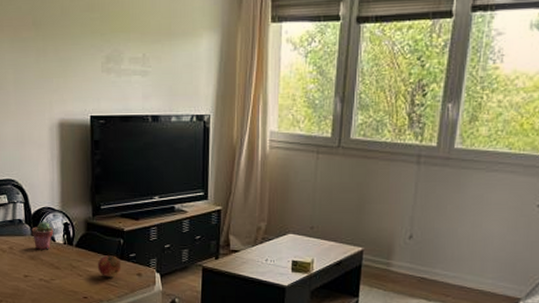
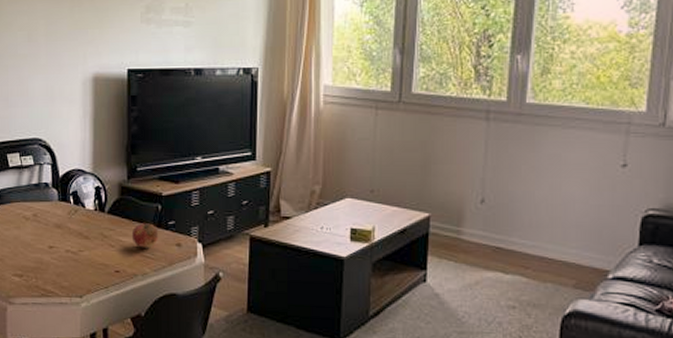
potted succulent: present [31,222,54,250] -> none [59,186,84,217]

